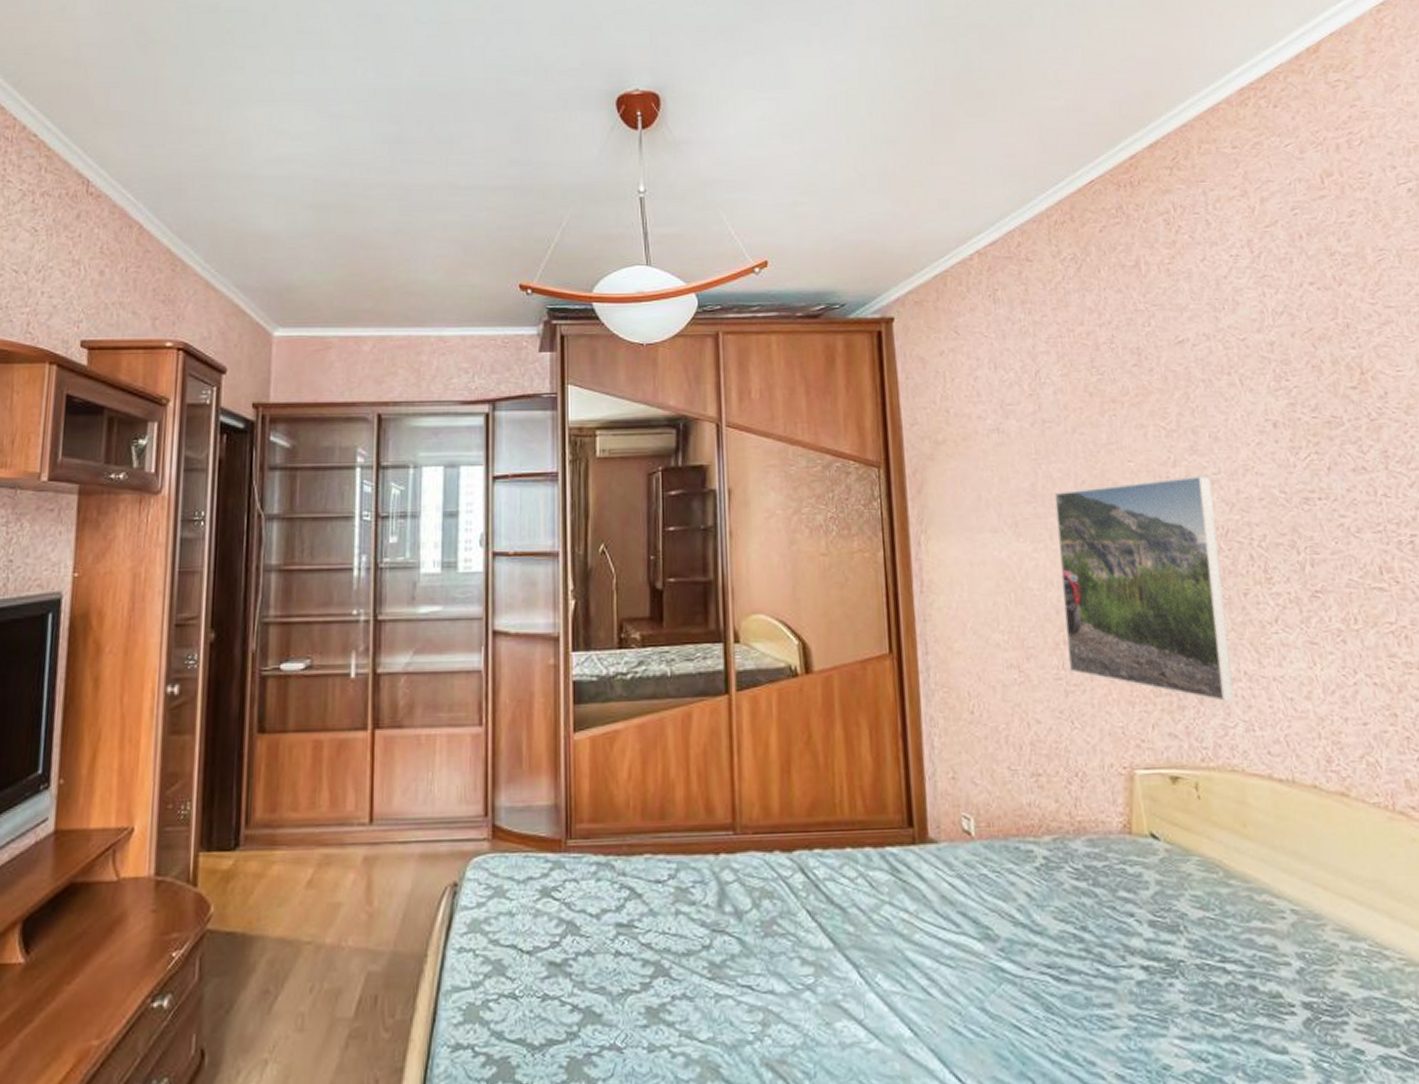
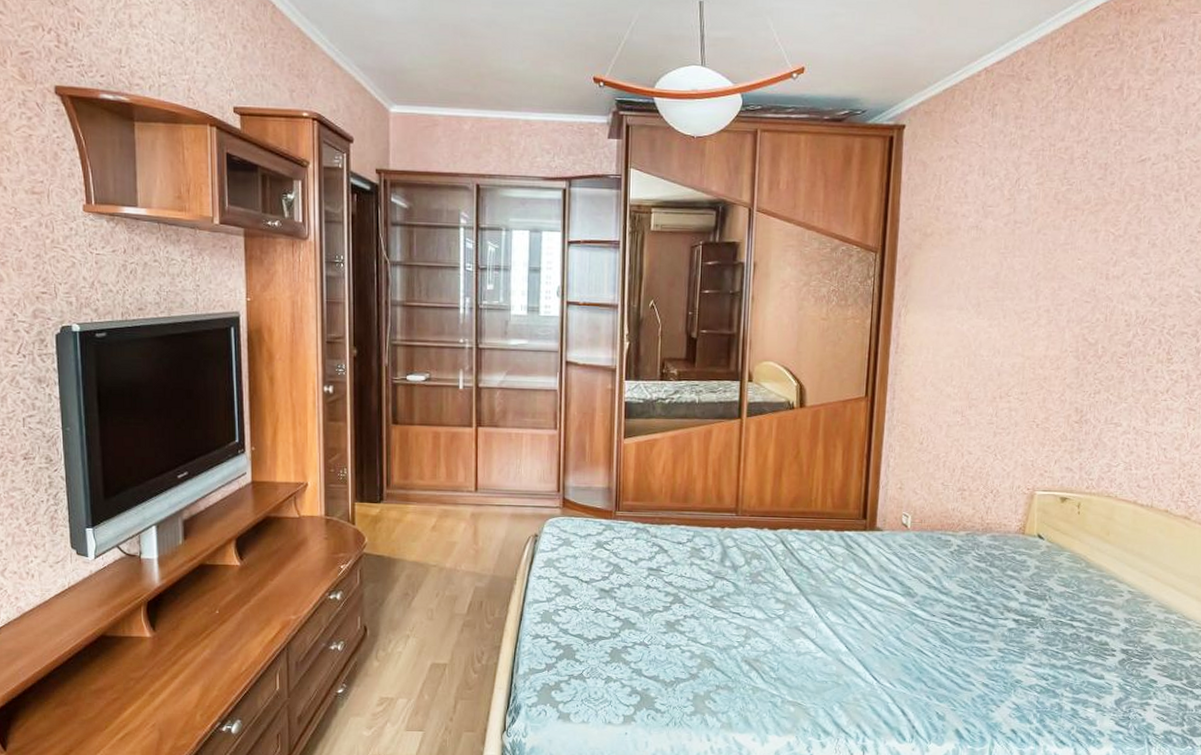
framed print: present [1054,475,1235,701] -> none [1000,274,1142,448]

